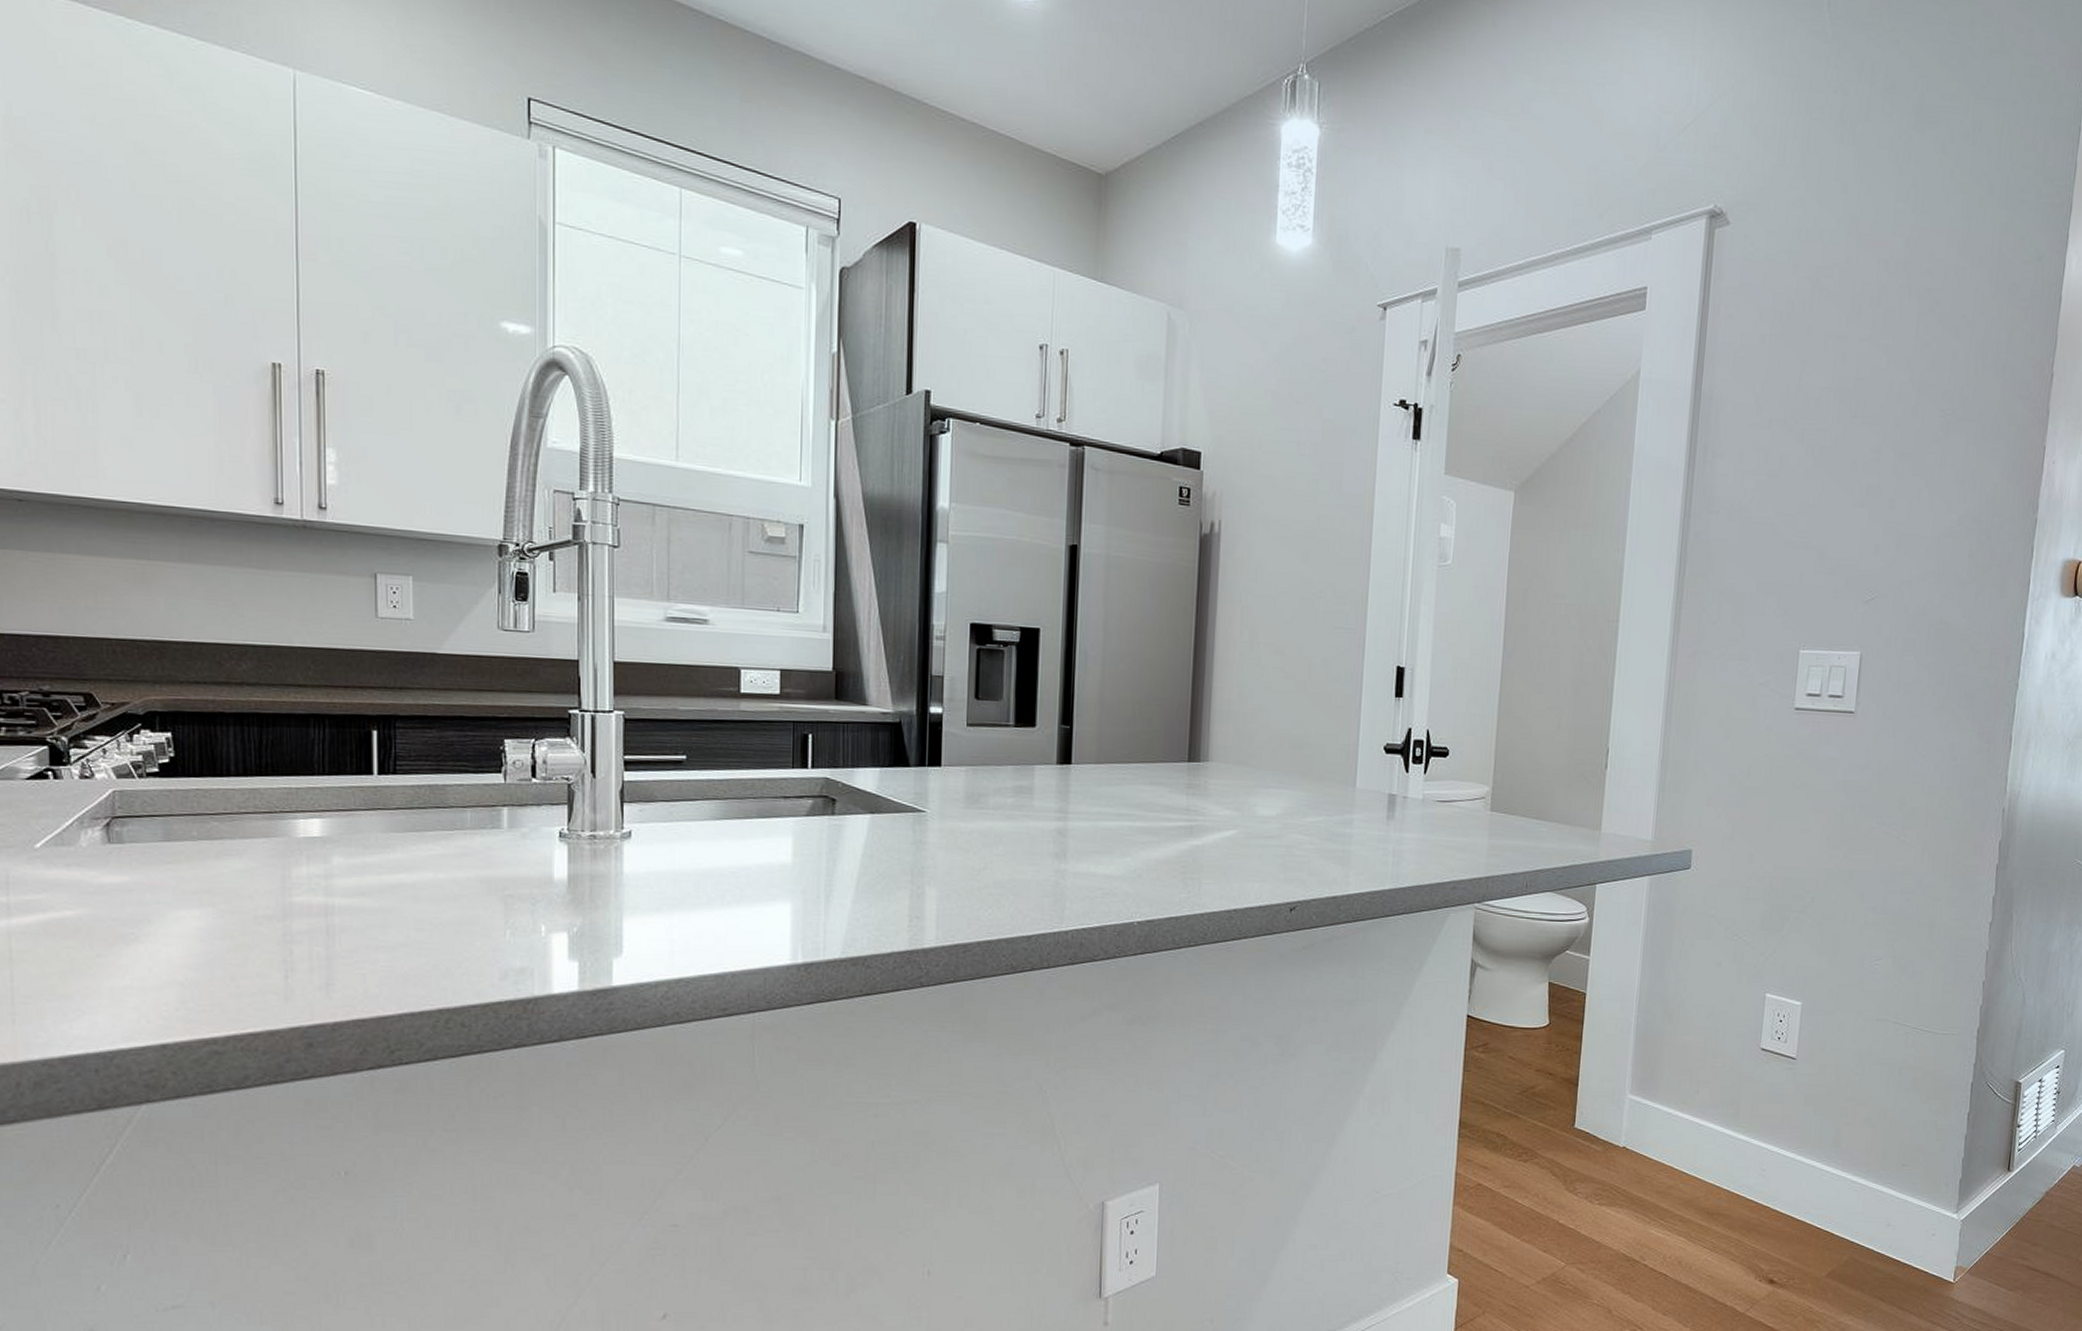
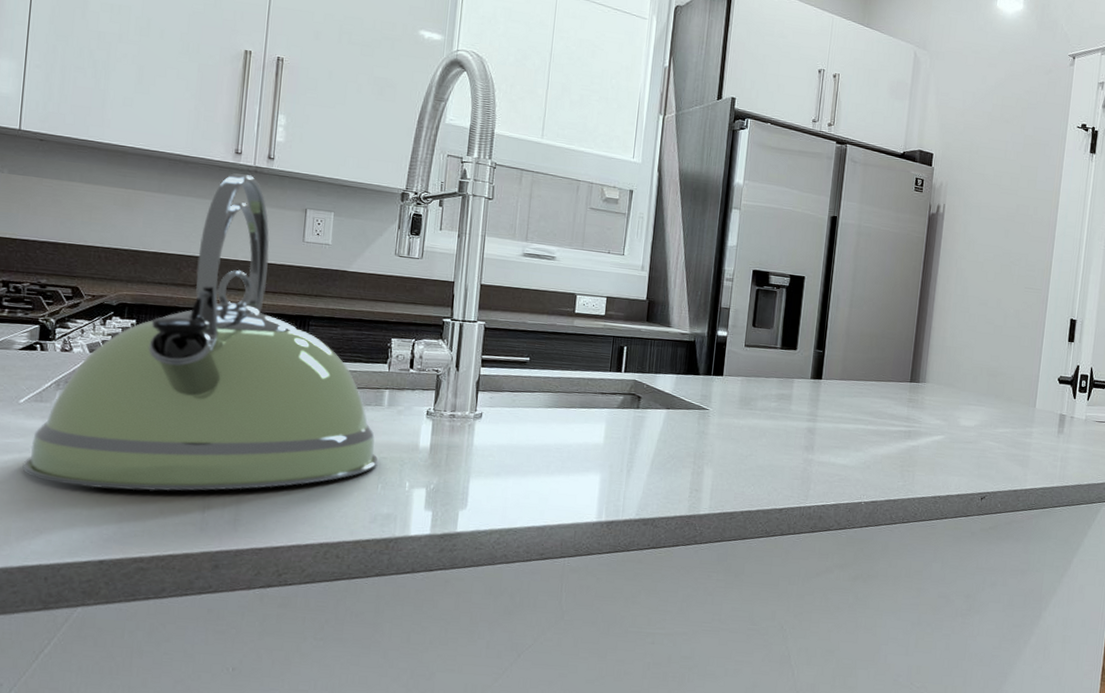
kettle: none [49,531,503,953] -> present [22,173,378,491]

